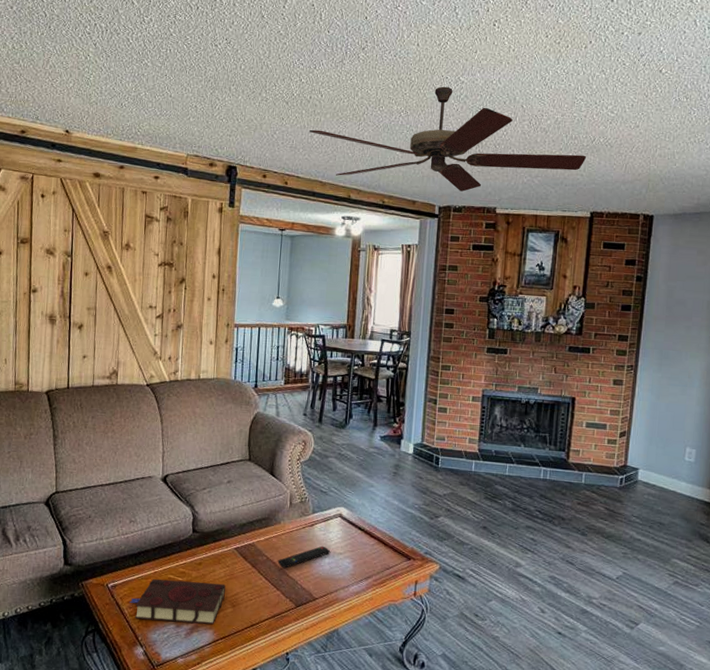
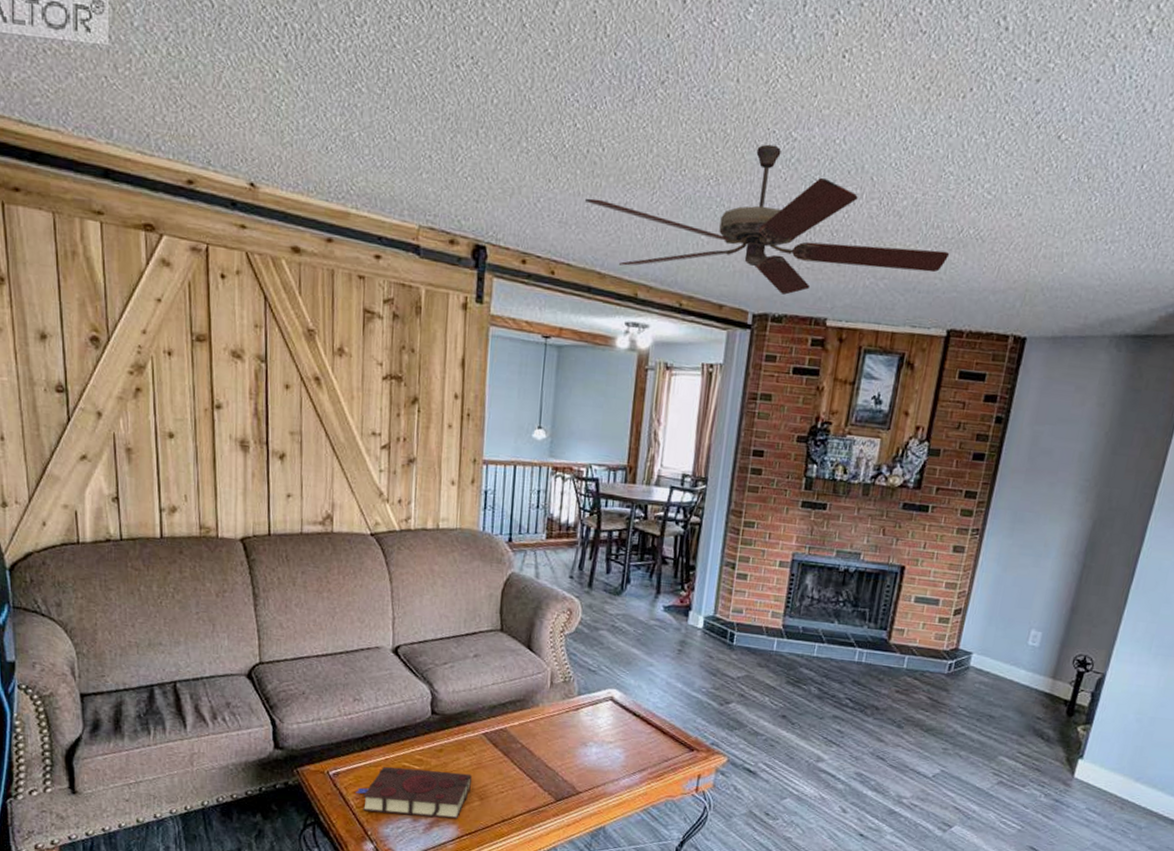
remote control: present [277,546,331,568] -> none [534,733,599,758]

